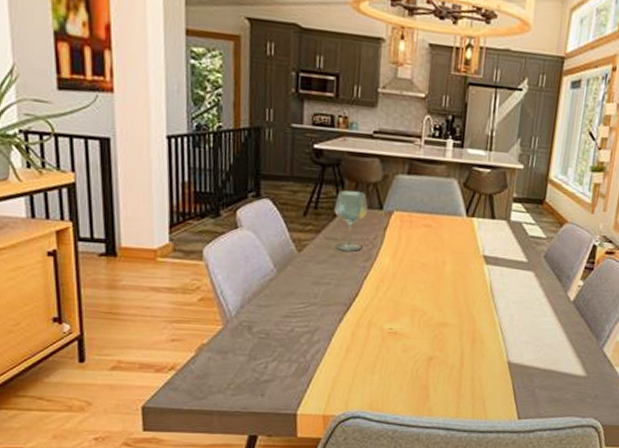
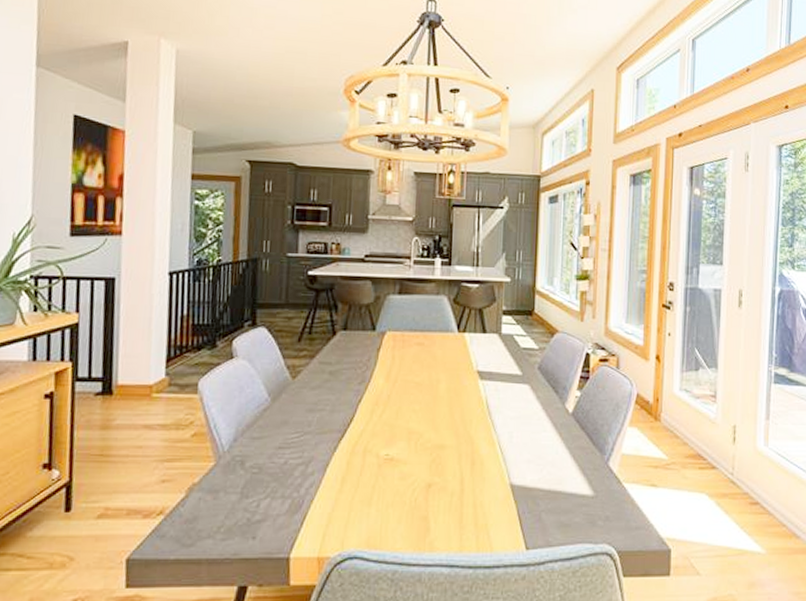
wine glass: present [334,189,368,252] -> none [328,313,362,375]

